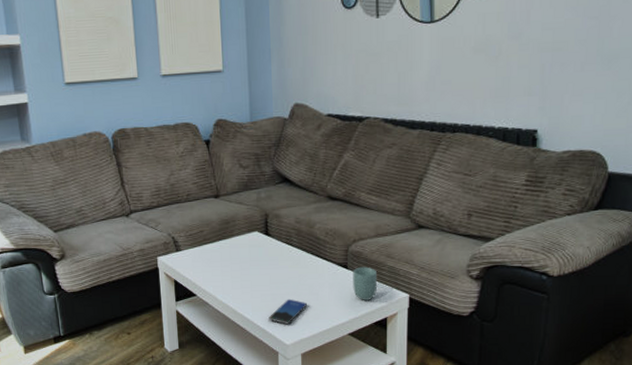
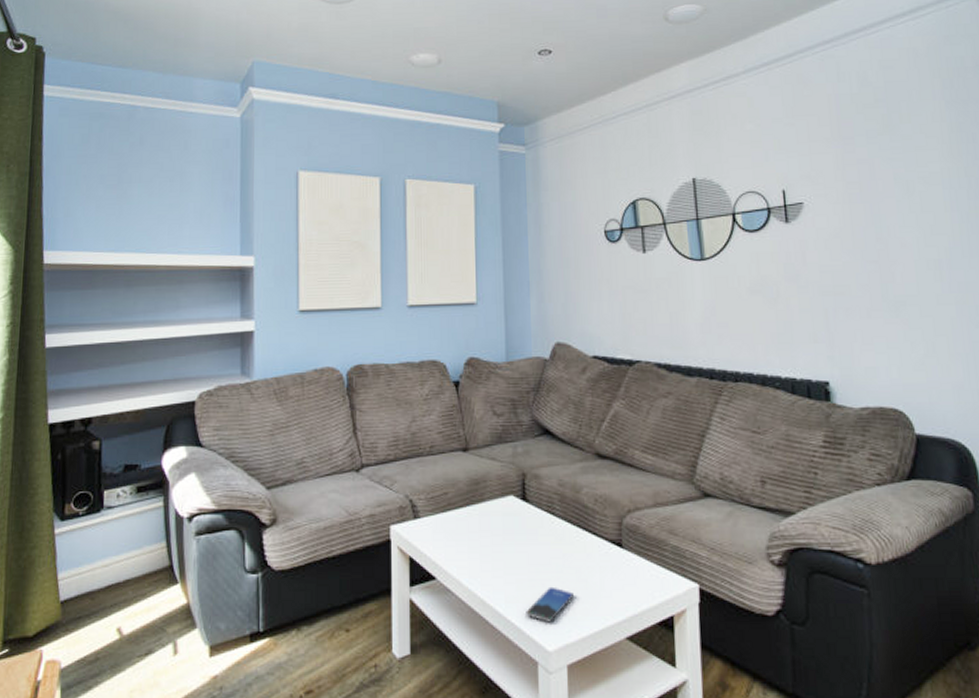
cup: present [353,266,378,300] -> none [629,545,660,591]

